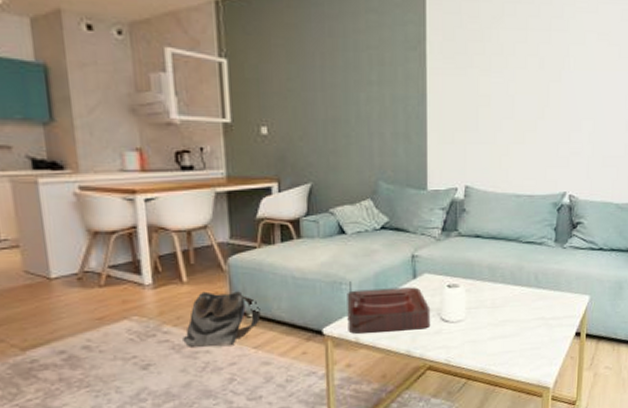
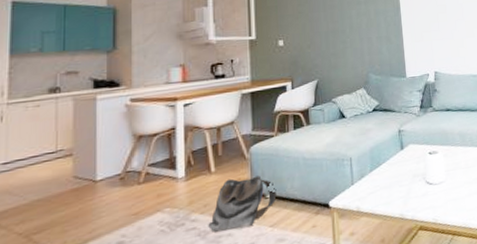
decorative tray: present [347,287,431,334] -> none [348,157,418,204]

